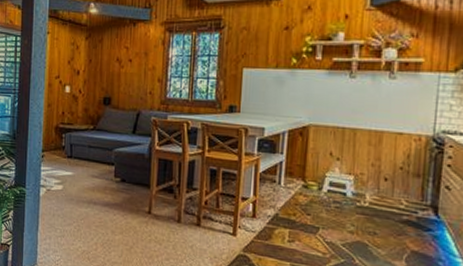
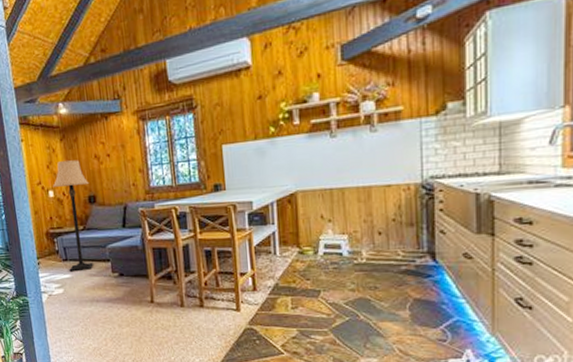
lamp: none [70,59,107,171] -> present [53,160,93,272]

